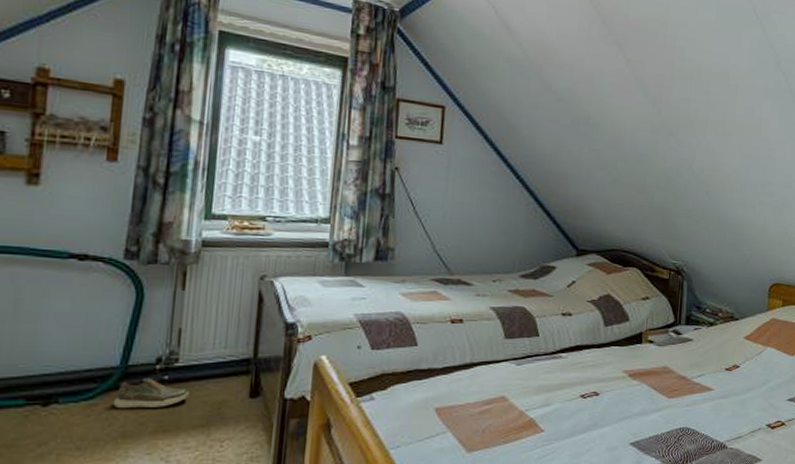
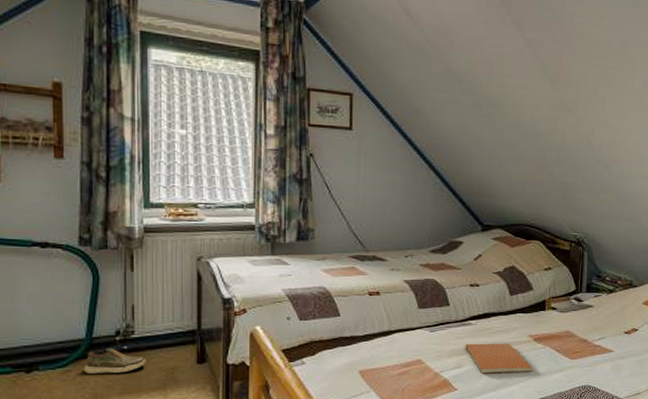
book: none [554,379,627,413] -> present [465,343,533,374]

